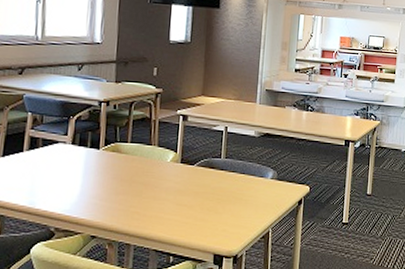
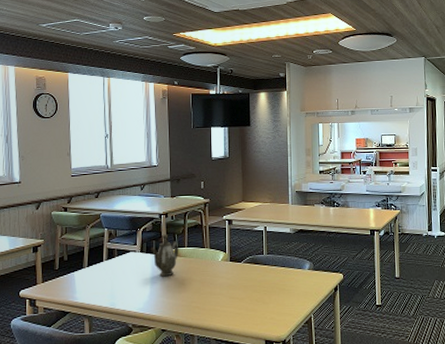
teapot: none [85,125,121,175] -> present [151,234,179,277]

